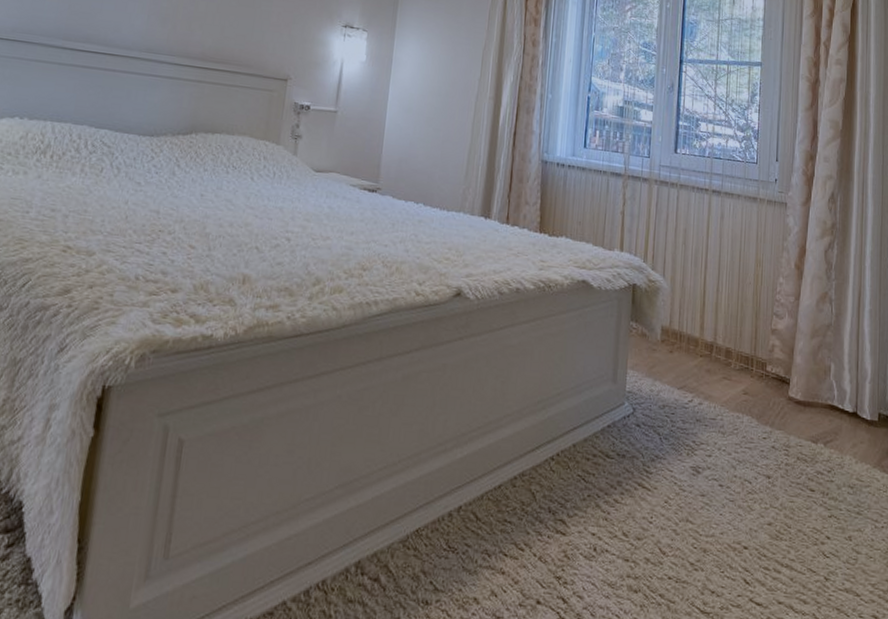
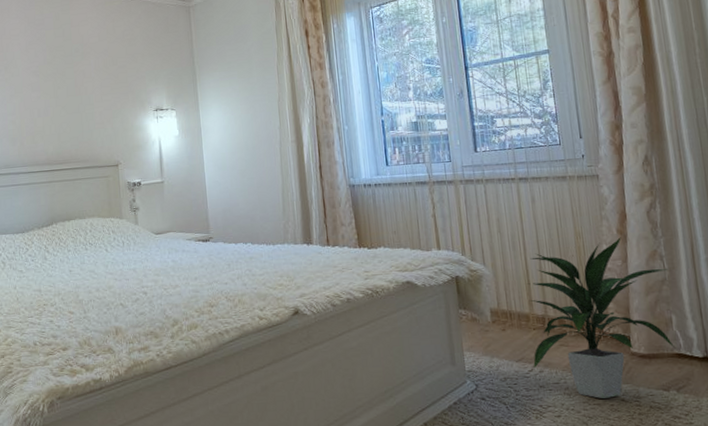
indoor plant: none [694,272,835,443] -> present [526,237,676,399]

